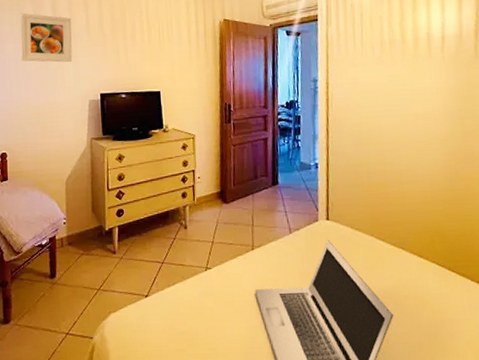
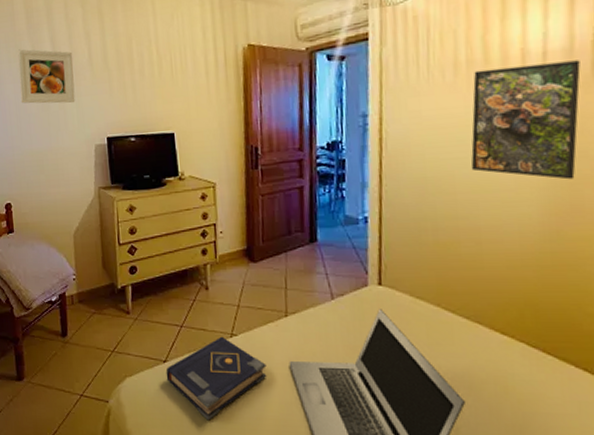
book: none [147,270,236,349] -> present [166,336,267,421]
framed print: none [394,43,468,133] -> present [471,60,581,180]

